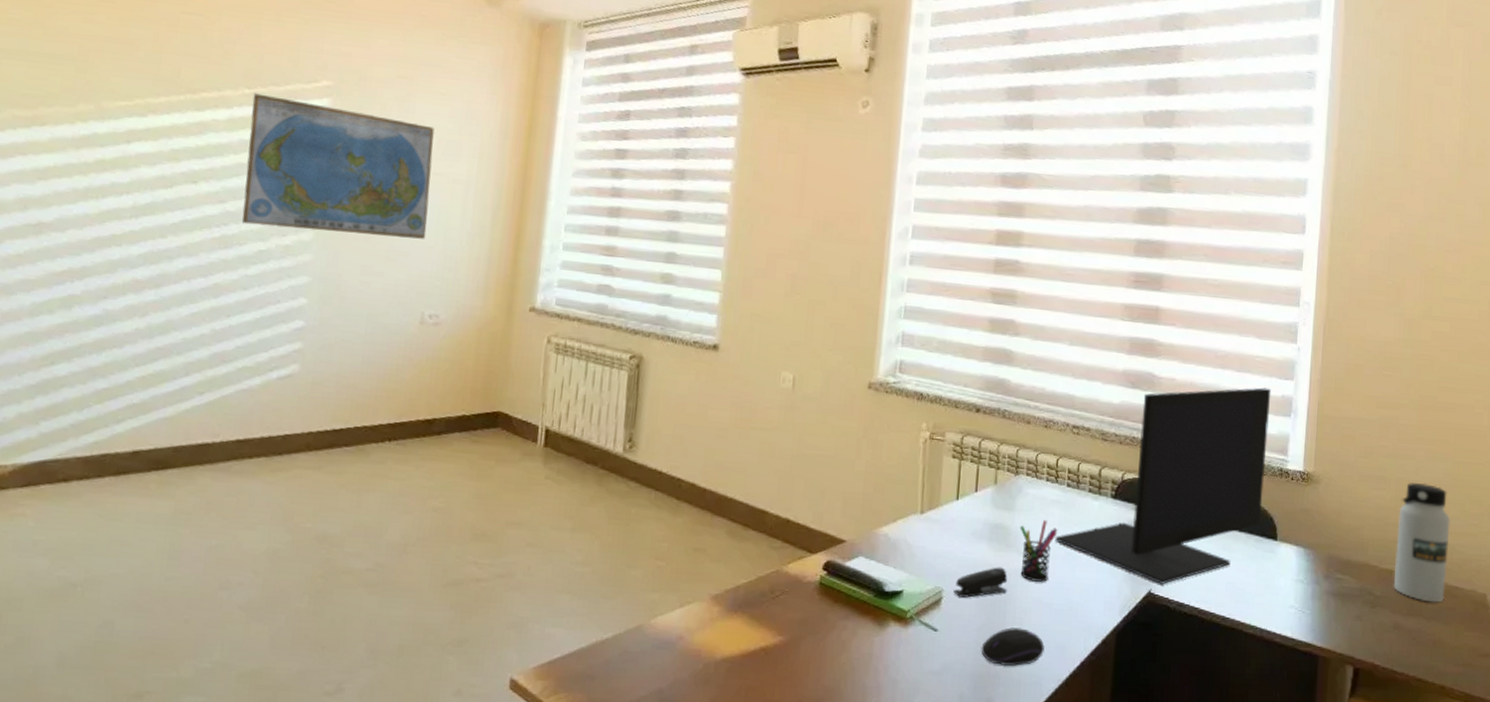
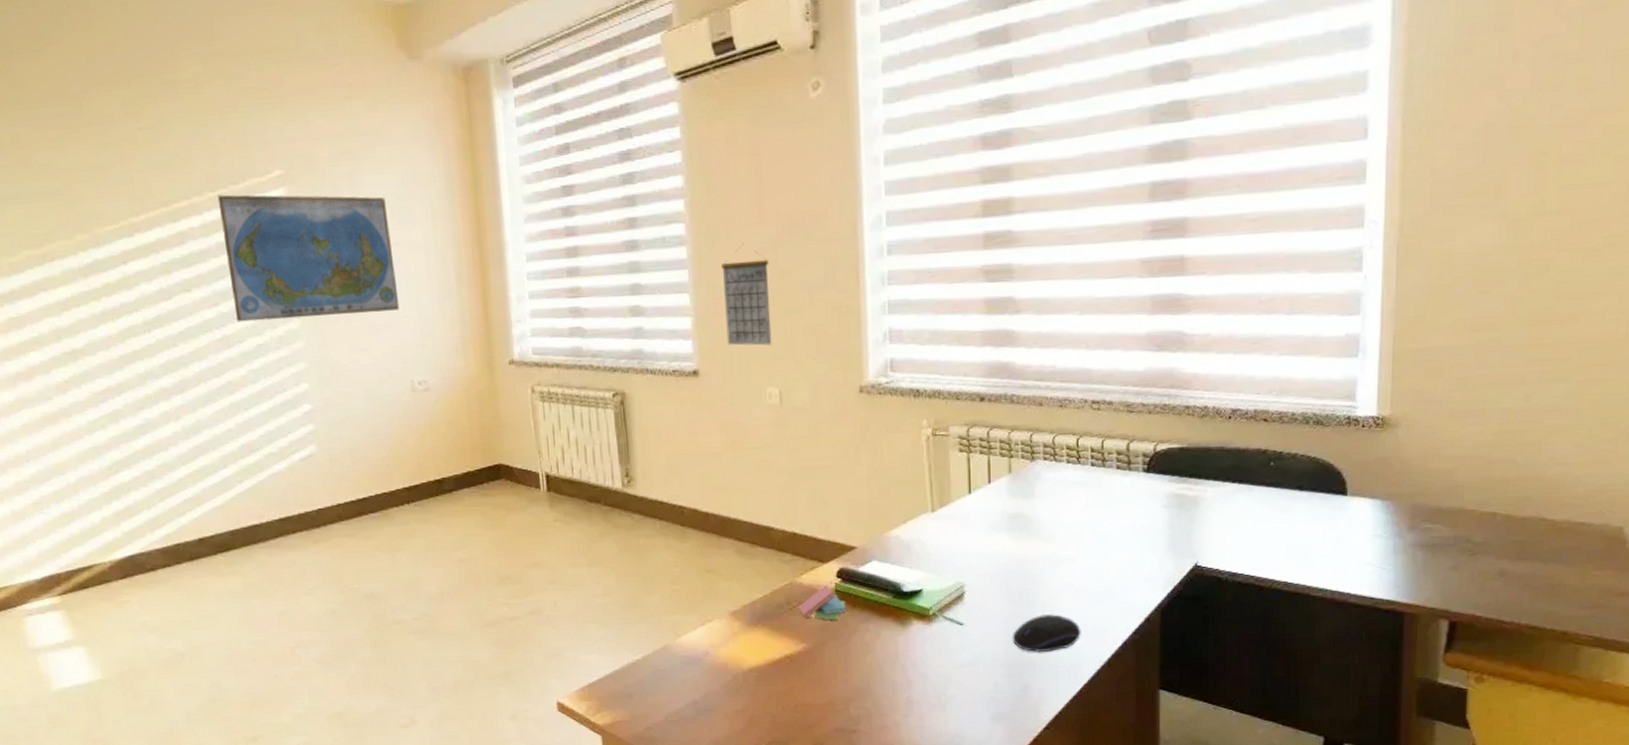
calendar: none [751,231,802,331] -> present [721,242,772,346]
sticky notes: none [781,577,828,615] -> present [798,585,846,621]
stapler: present [954,567,1007,598] -> none [976,556,1035,590]
pen holder: present [1020,520,1058,582] -> none [1042,504,1085,567]
monitor: present [1055,387,1272,584] -> none [1082,328,1332,556]
water bottle: present [1394,483,1450,603] -> none [1498,410,1574,543]

